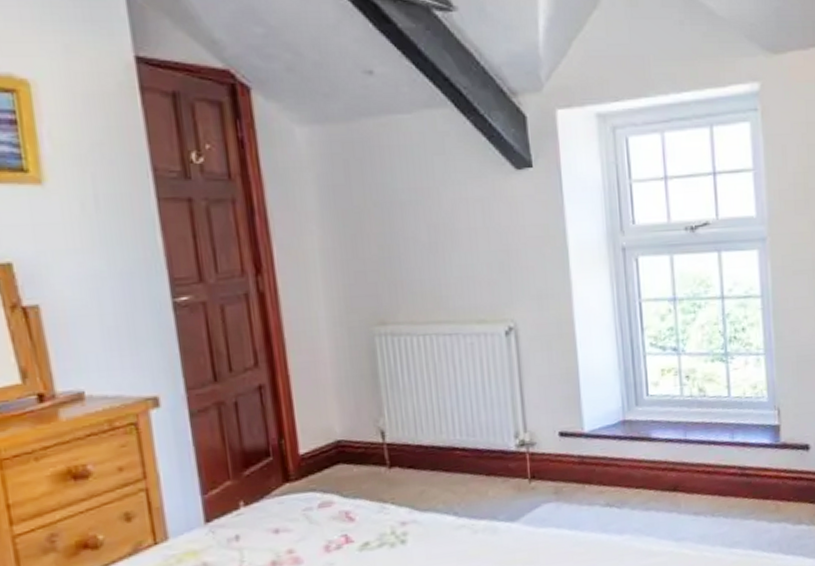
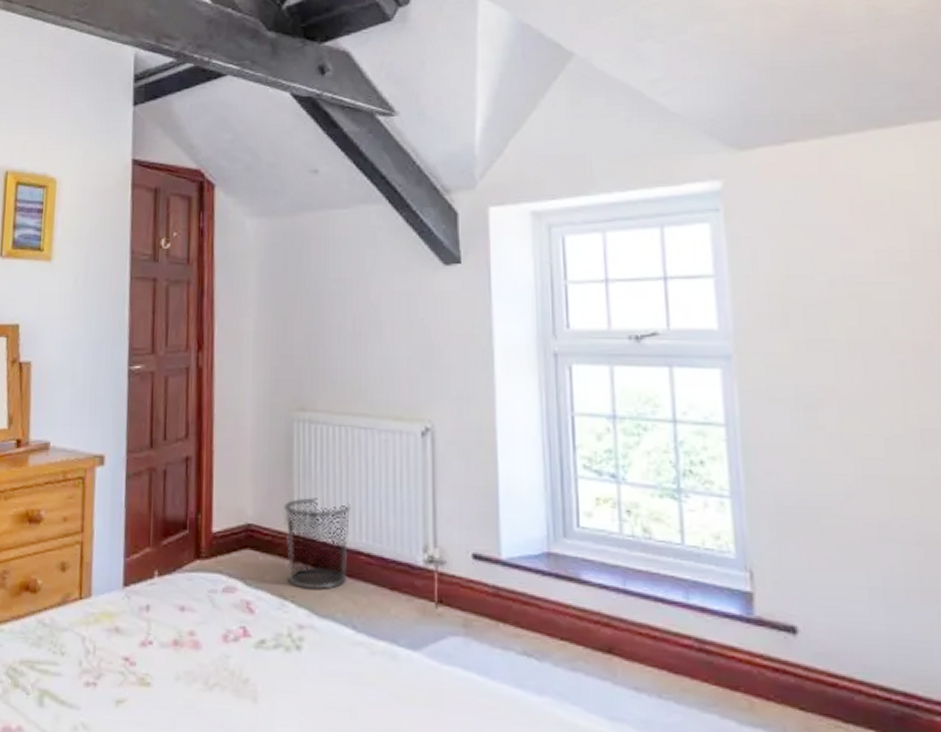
waste bin: none [373,405,444,489] -> present [283,498,352,590]

